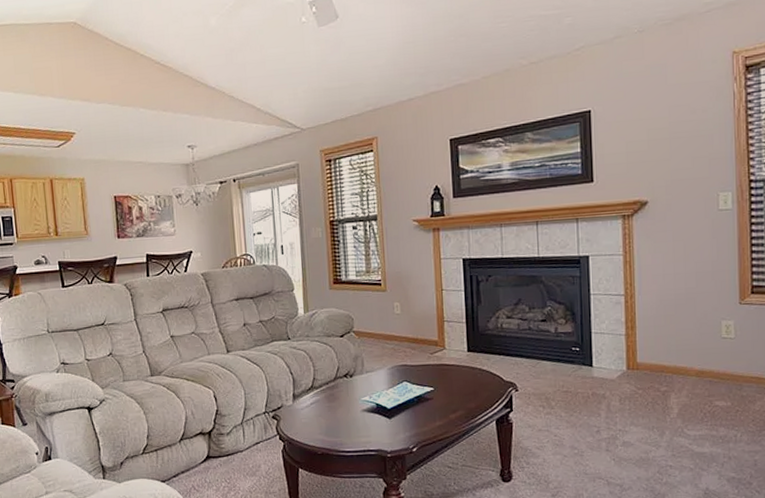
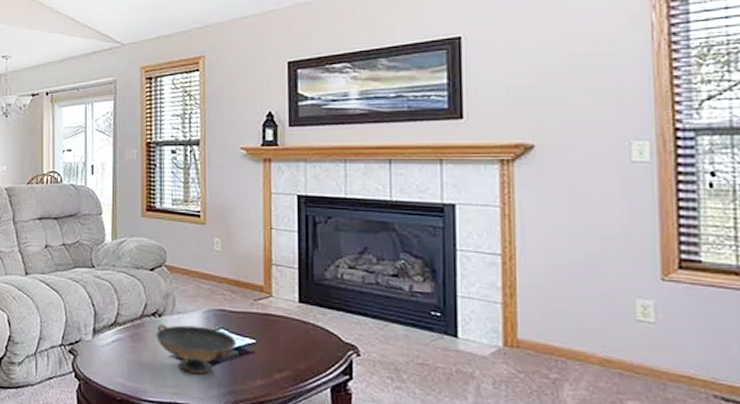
decorative bowl: none [348,381,421,423] -> present [156,324,240,374]

